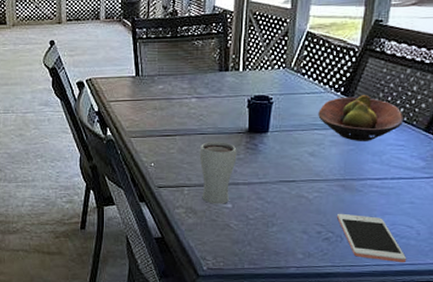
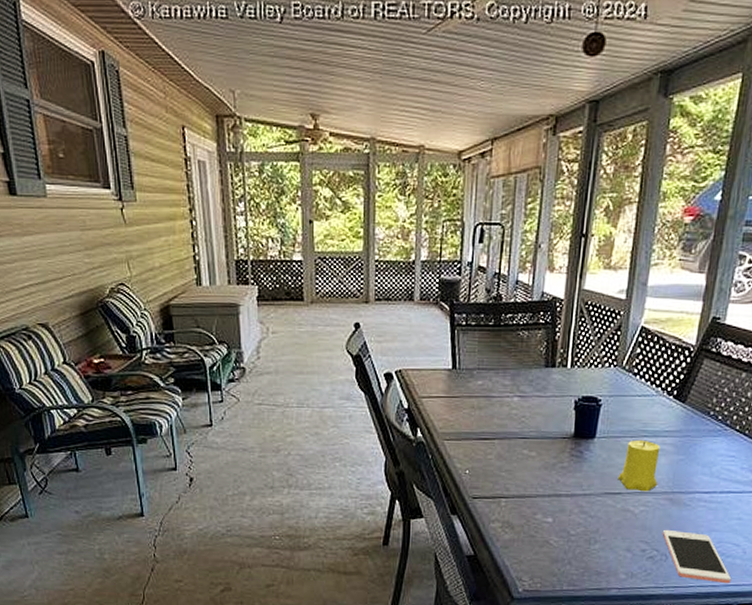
drinking glass: present [199,141,237,204] -> none [519,446,561,518]
candle: none [291,132,331,180] -> present [617,439,660,492]
fruit bowl: present [318,95,405,141] -> none [648,400,737,451]

